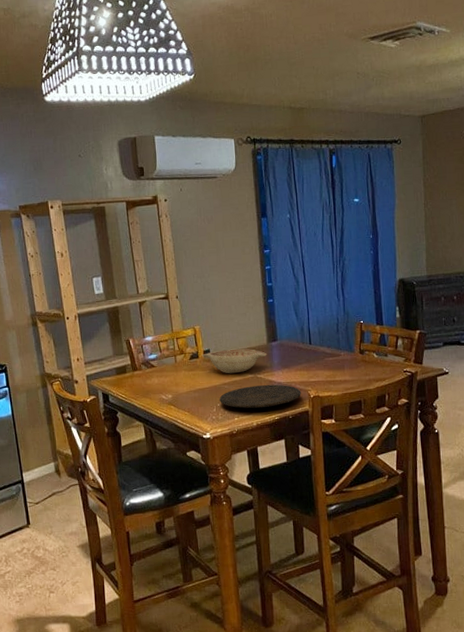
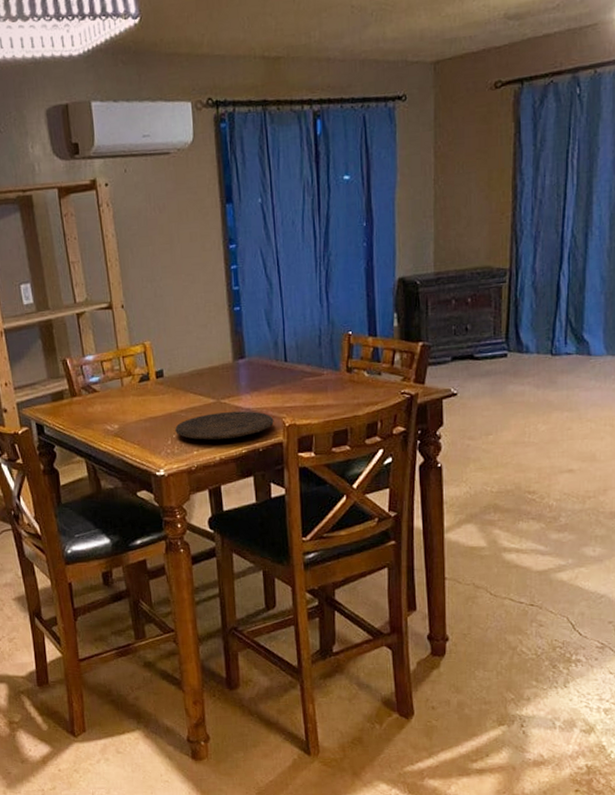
decorative bowl: present [201,349,268,374] -> none [153,368,233,399]

